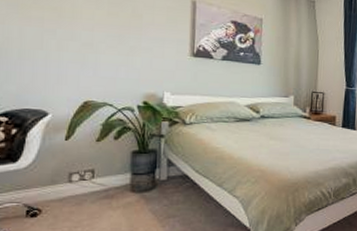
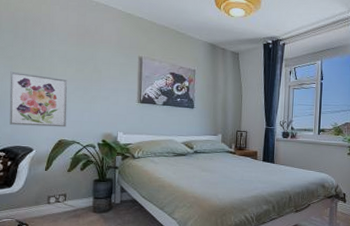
wall art: none [13,11,97,86] -> present [9,71,68,127]

